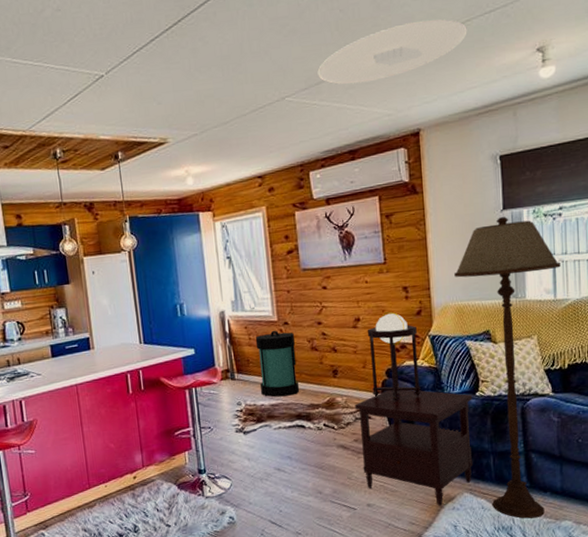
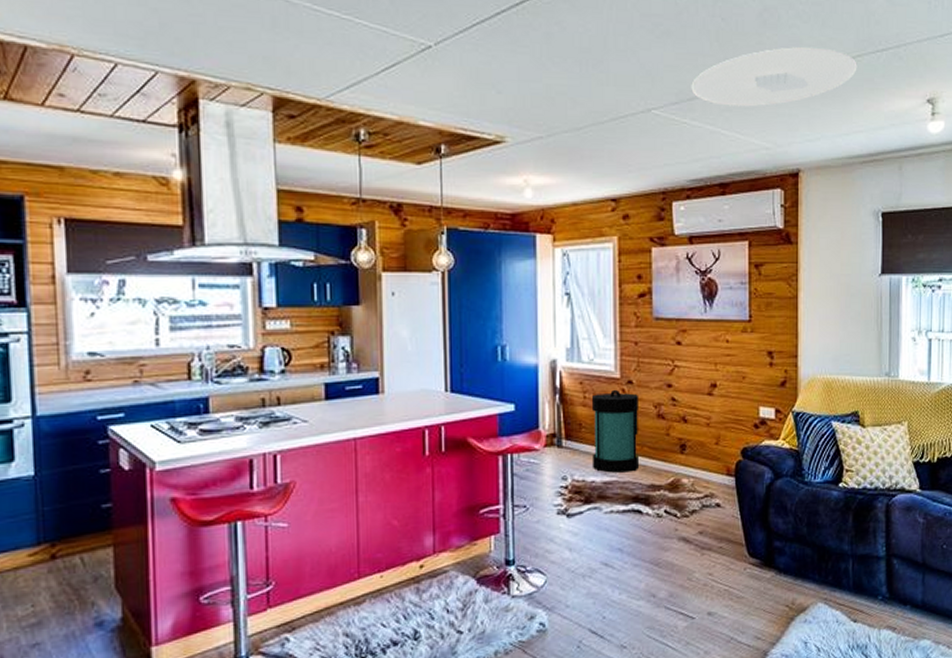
side table: present [354,389,473,506] -> none [702,473,835,617]
table lamp: present [367,311,422,401] -> none [723,379,780,488]
floor lamp: present [454,217,561,519] -> none [825,282,937,636]

